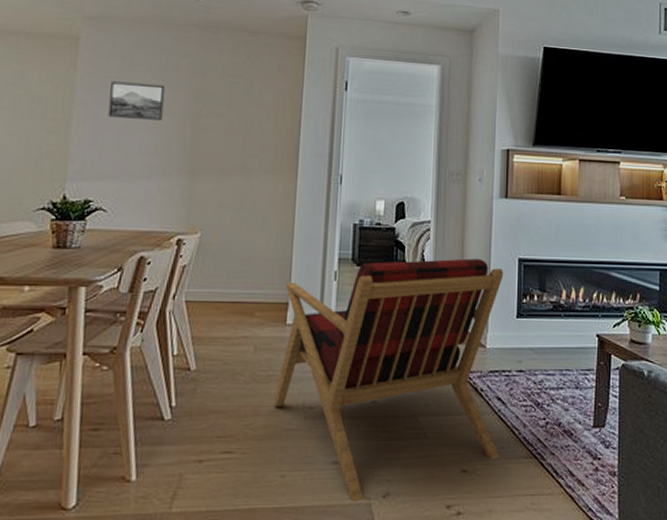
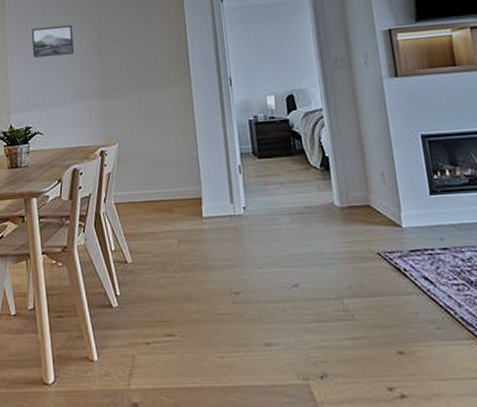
armchair: present [273,258,504,503] -> none [197,139,437,384]

